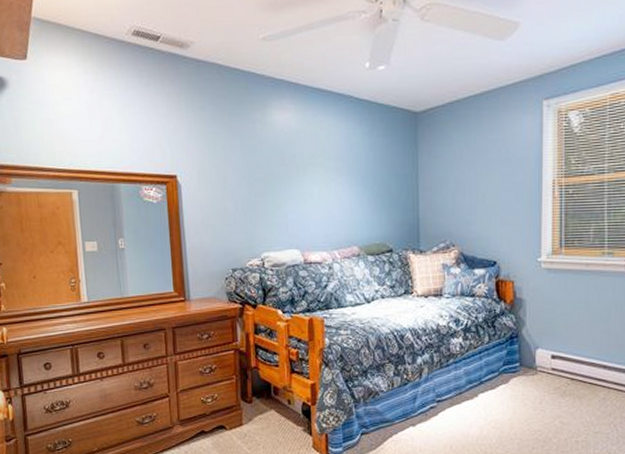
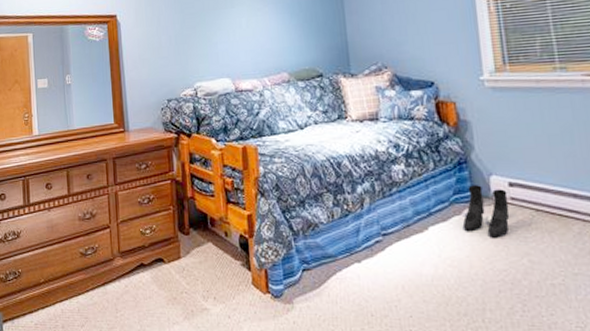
boots: none [509,357,549,403] -> present [463,185,510,238]

